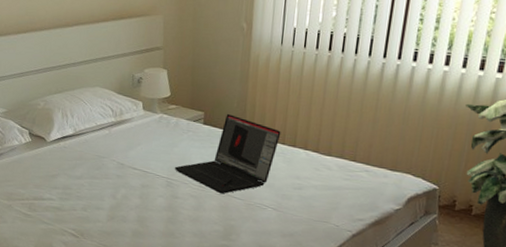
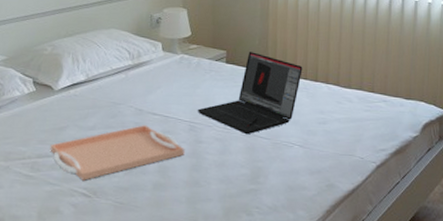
serving tray: none [44,178,162,223] -> present [50,125,185,181]

